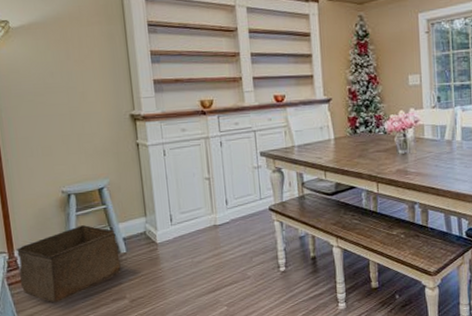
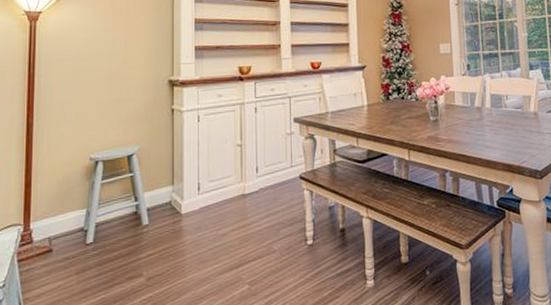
storage bin: present [17,225,121,303] -> none [31,194,141,282]

